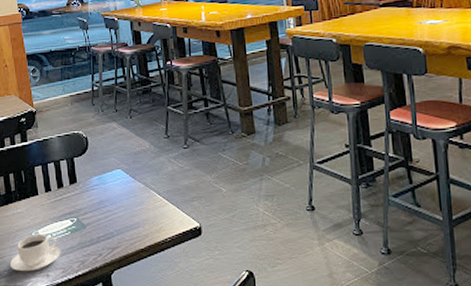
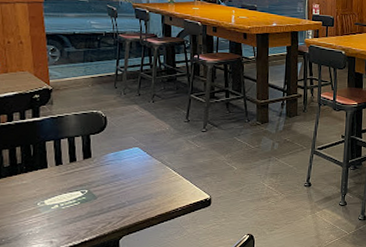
coffee cup: present [9,233,61,272] -> none [9,204,68,239]

